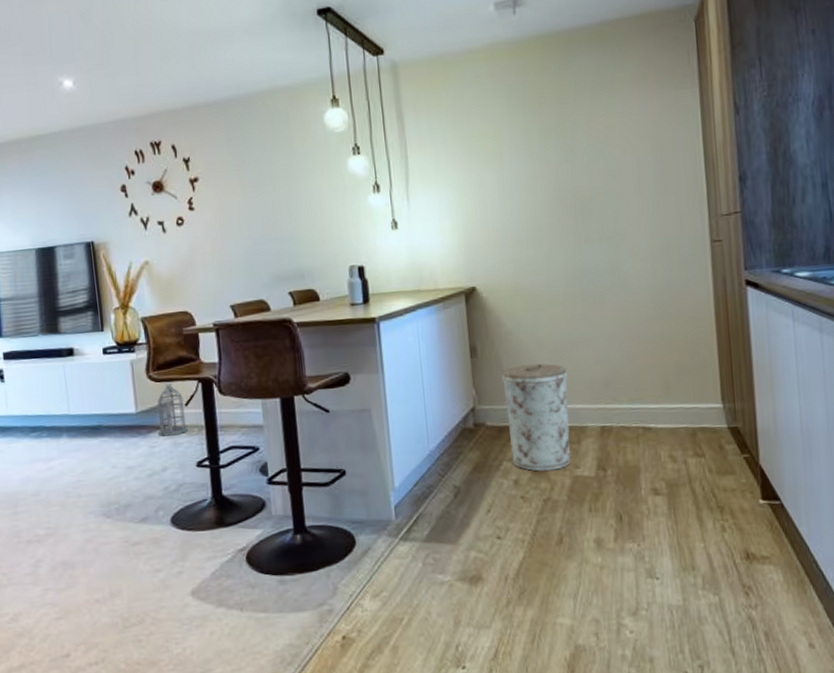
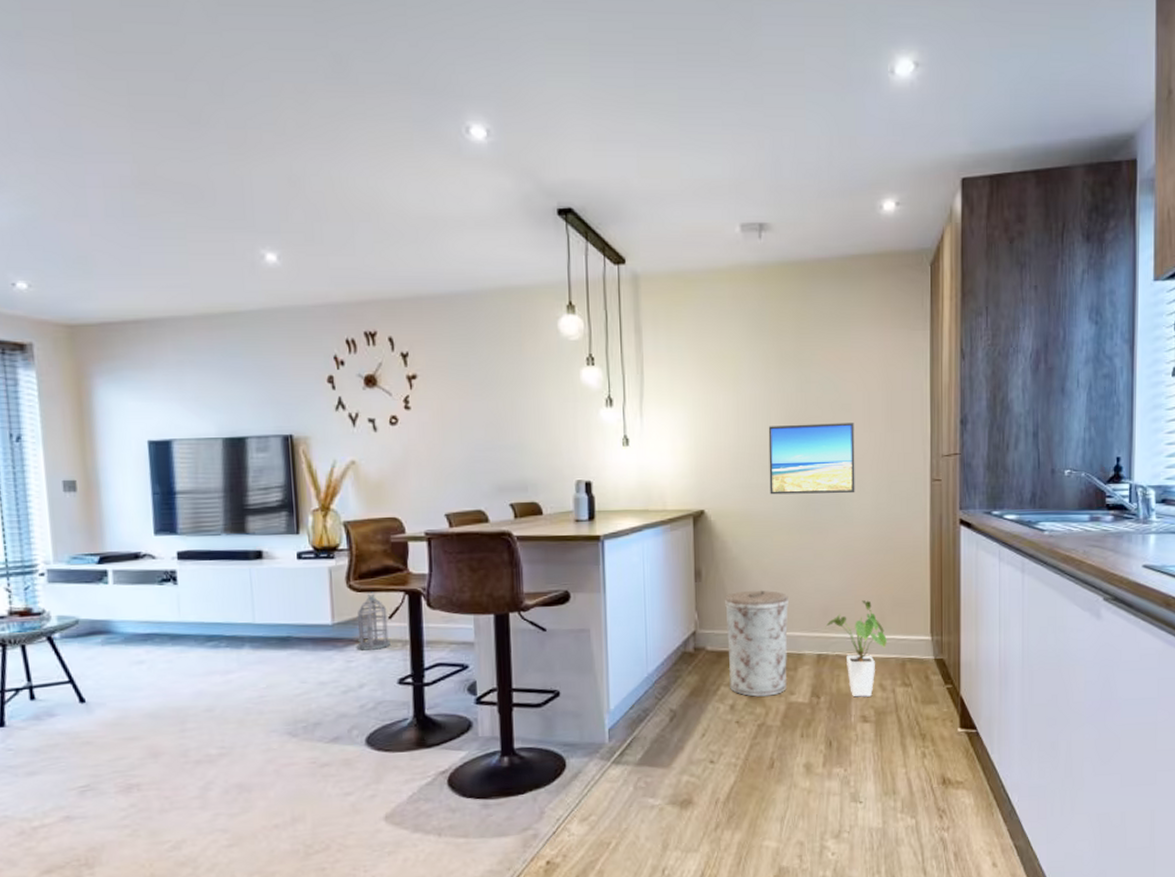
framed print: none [535,189,630,267] -> present [768,423,855,495]
house plant: none [607,369,675,470] -> present [825,600,887,697]

